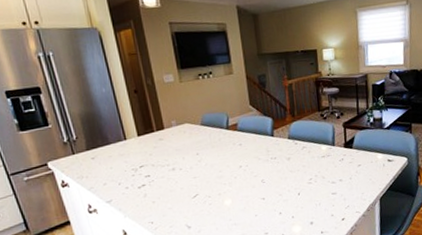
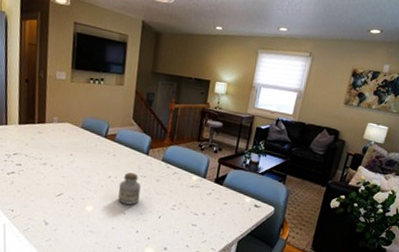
jar: none [252,157,275,190] -> present [118,172,141,205]

